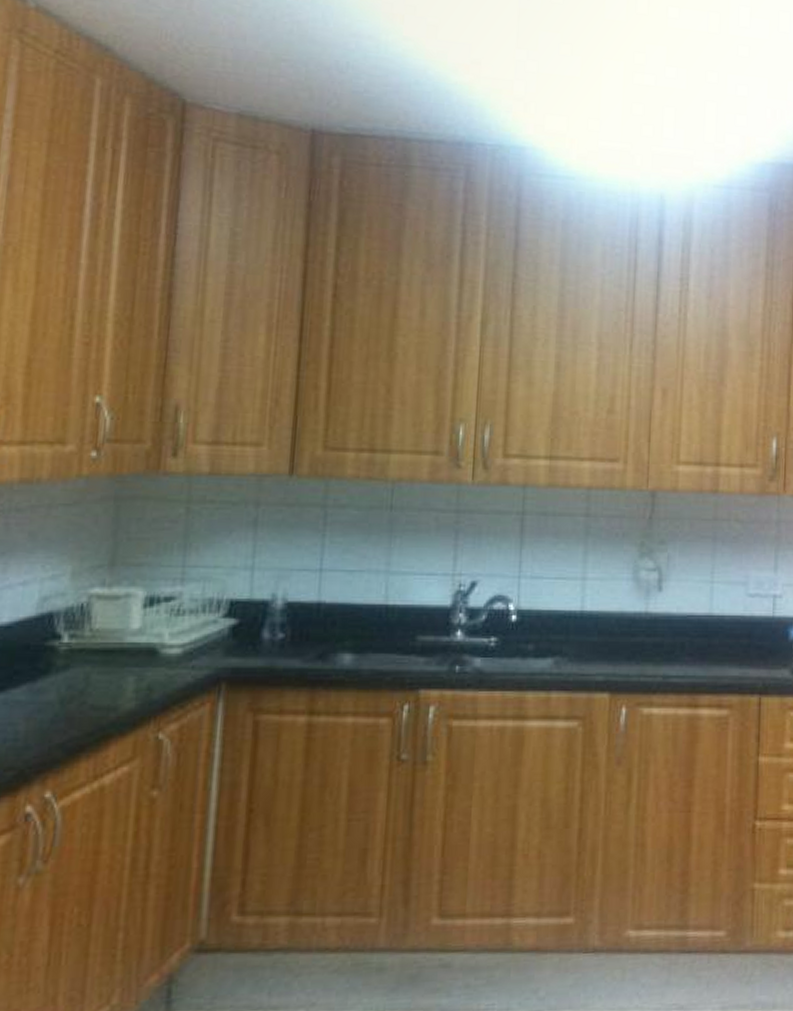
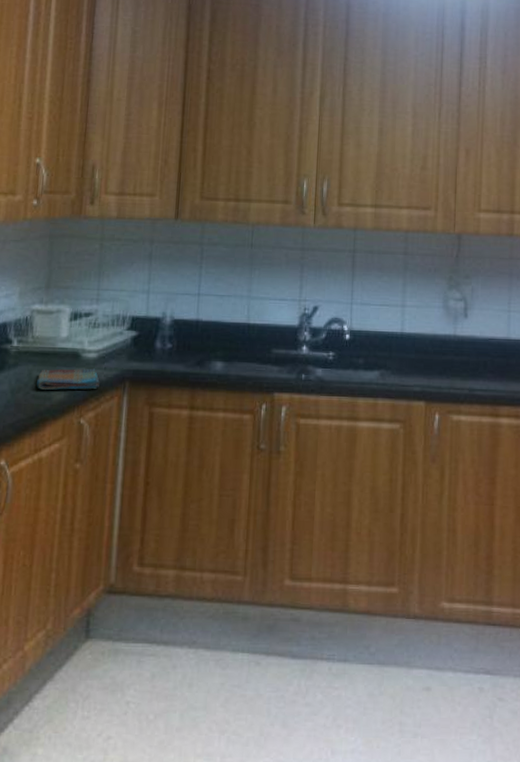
dish towel: none [97,667,185,698] -> present [37,368,100,390]

